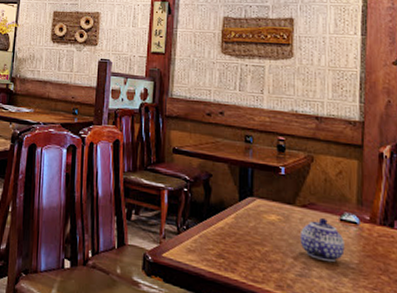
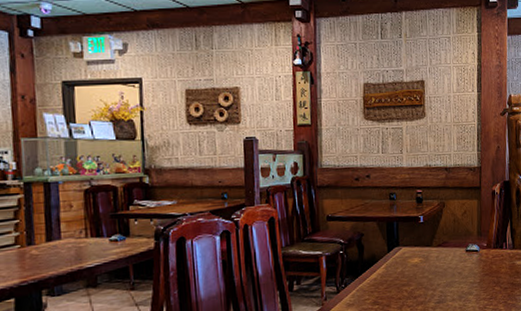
teapot: present [299,218,345,263] -> none [437,252,470,287]

